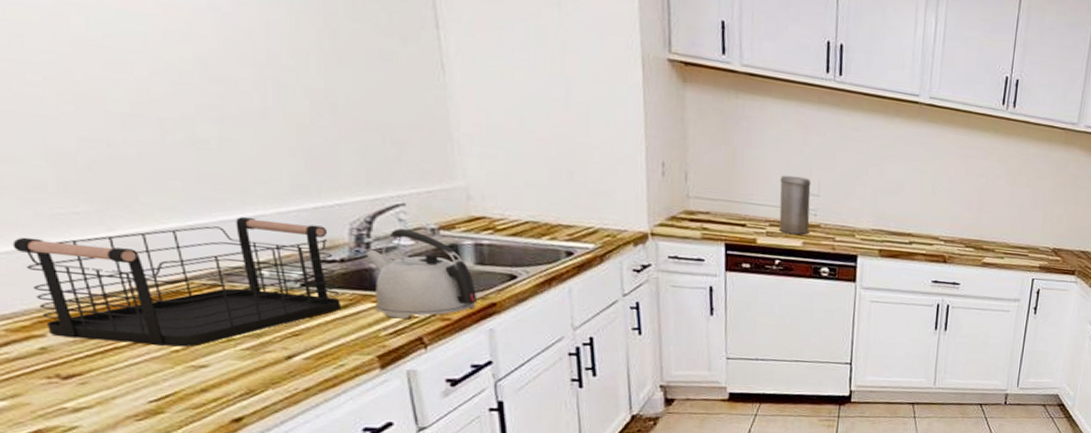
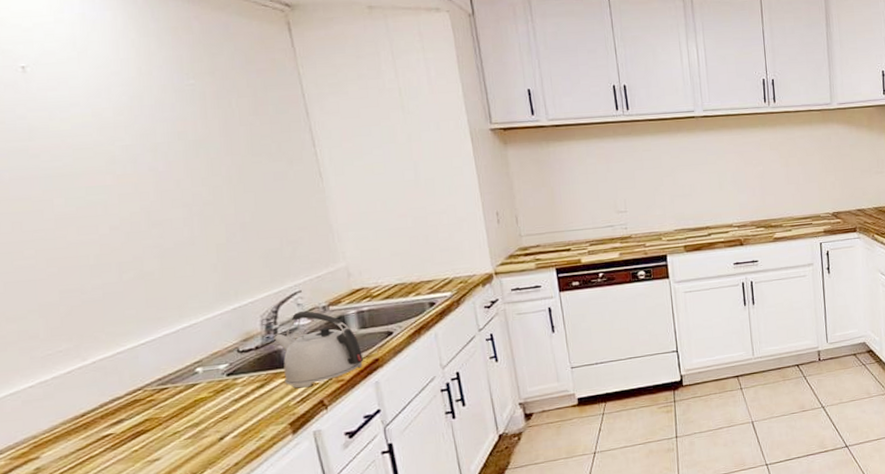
dish rack: present [12,217,340,347] -> none [15,322,258,456]
canister: present [778,175,811,235] -> none [593,199,623,249]

